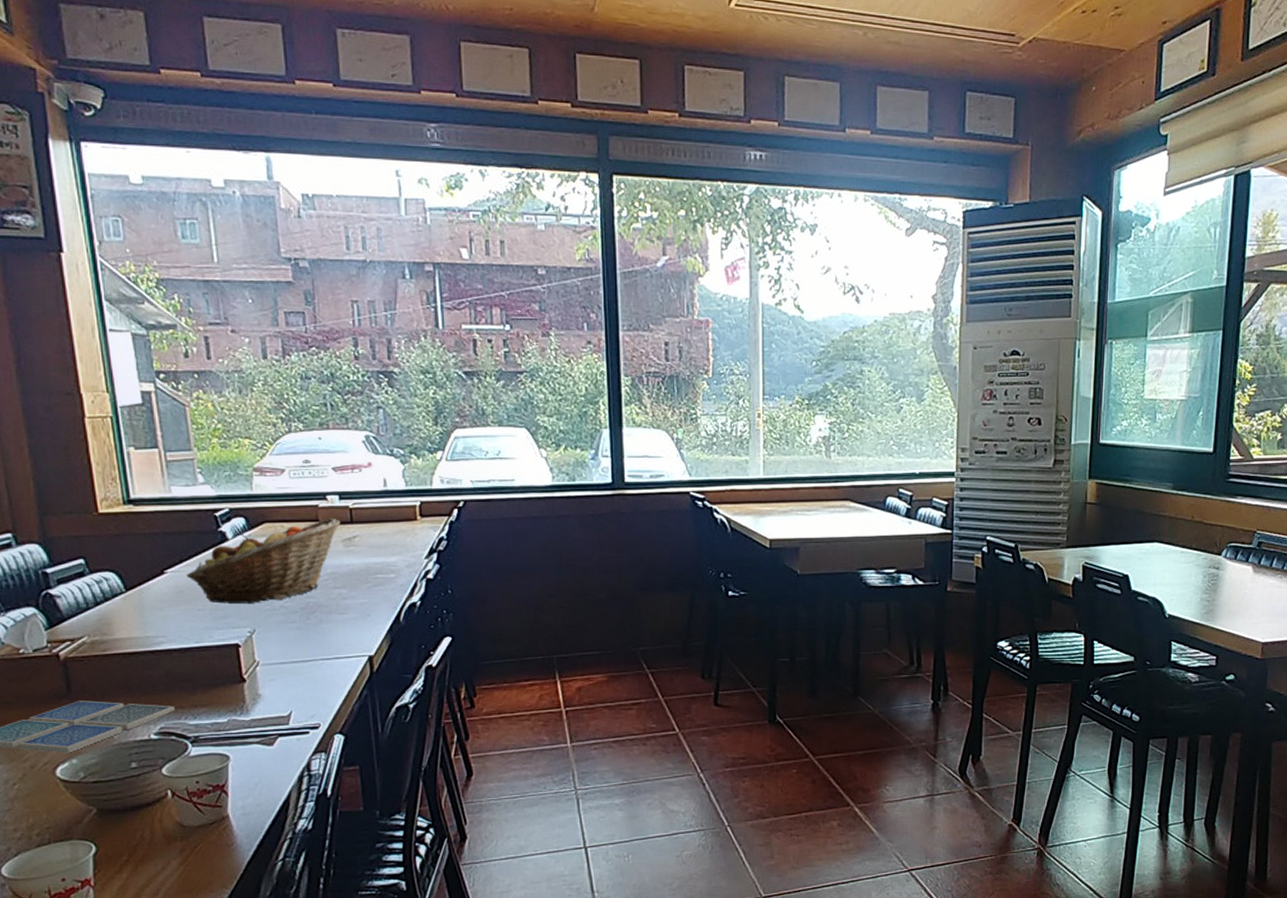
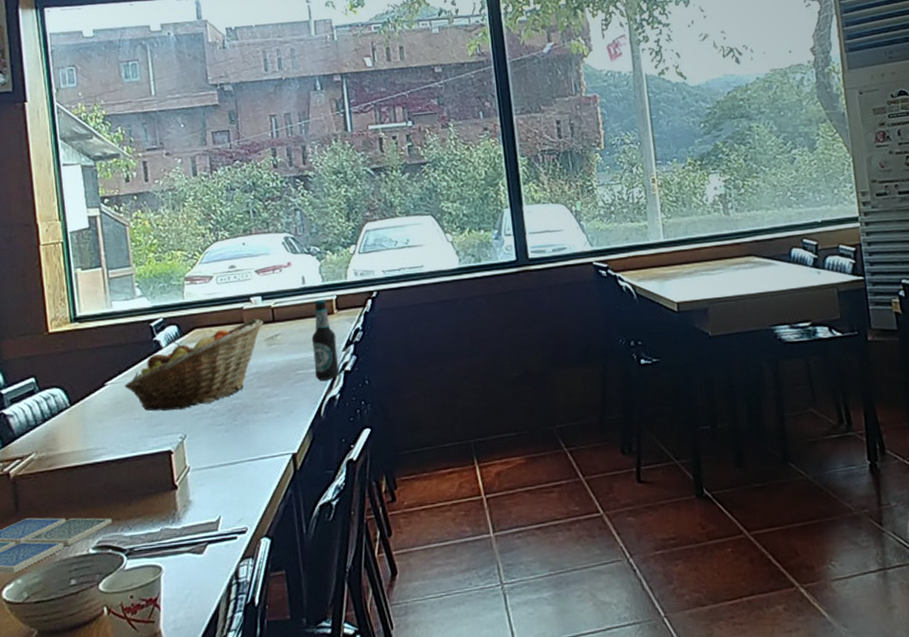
bottle: none [392,505,421,586] -> present [311,300,340,381]

